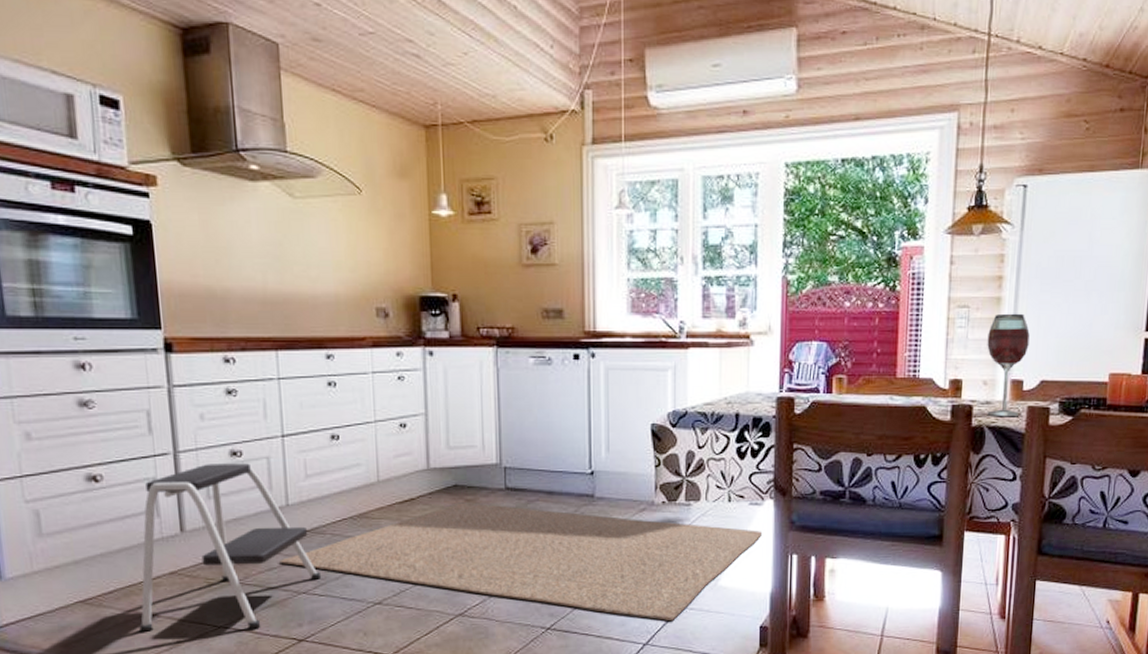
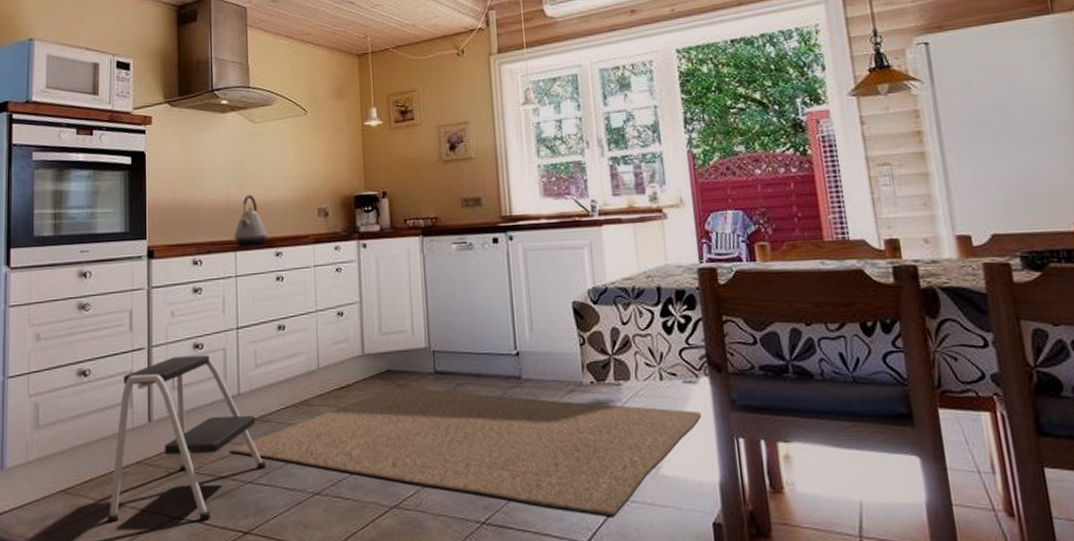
kettle: none [274,285,316,345] -> present [234,194,268,247]
wineglass: present [987,313,1030,416] -> none [918,166,977,276]

